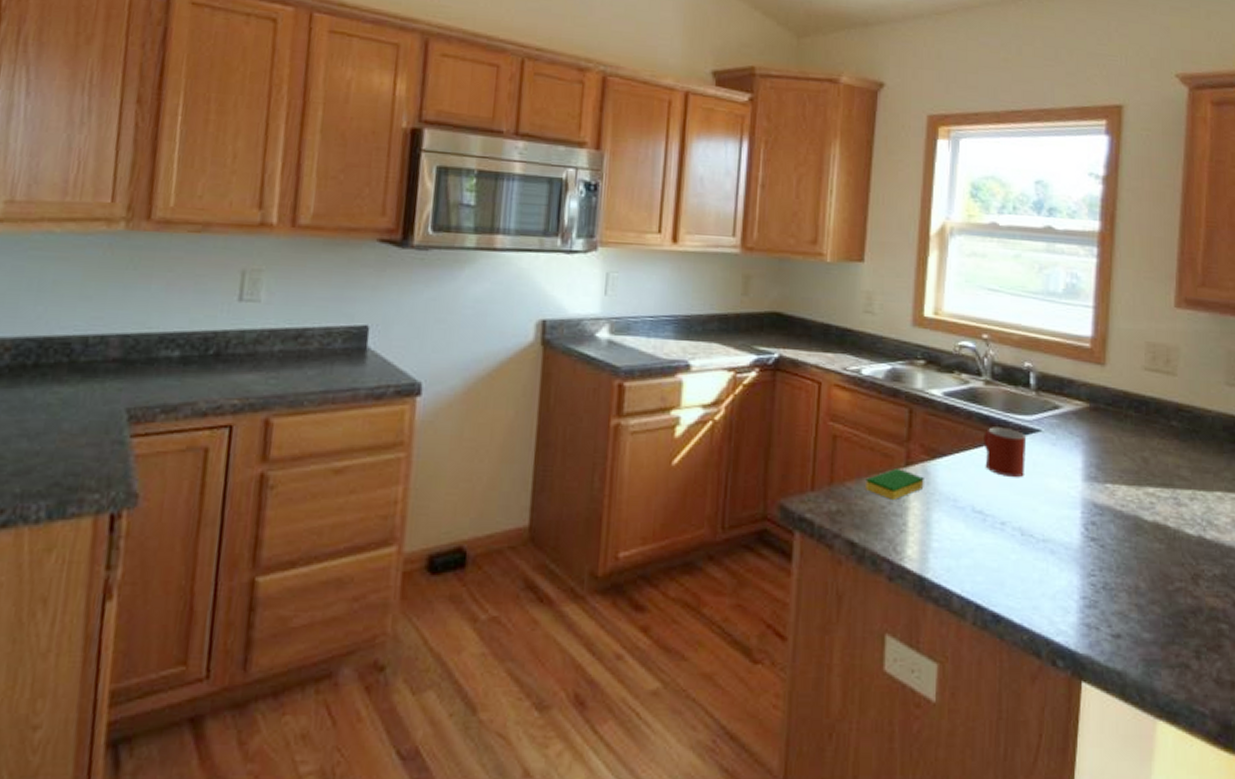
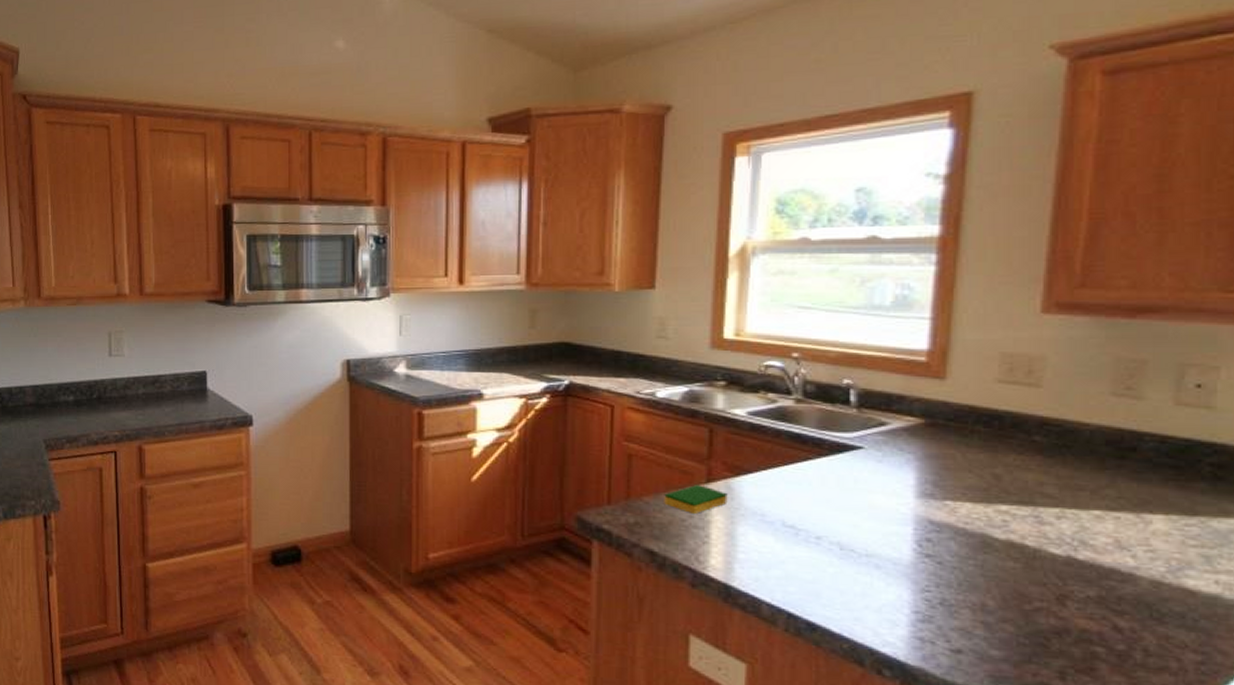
mug: present [984,427,1027,478] -> none [795,444,847,495]

